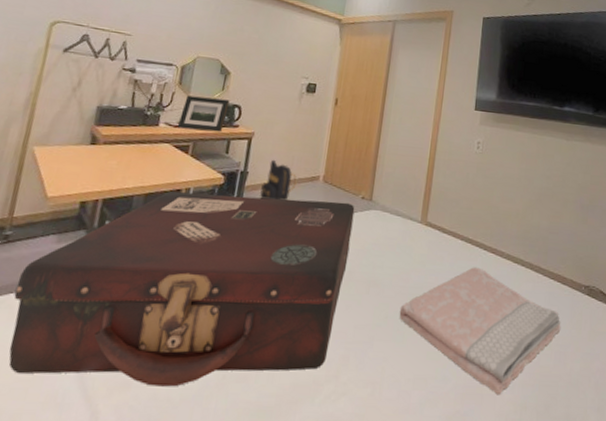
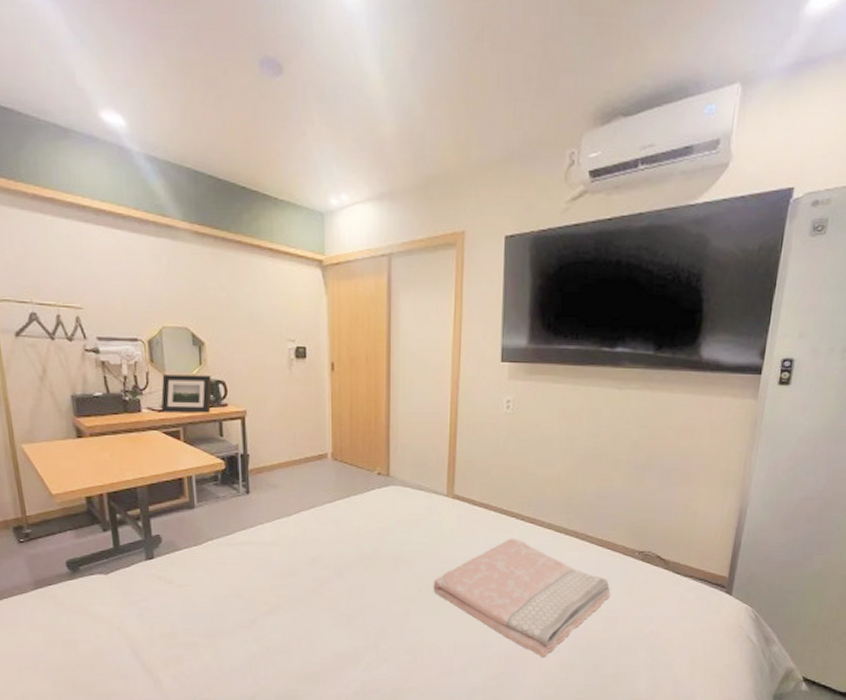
suitcase: present [8,191,355,387] -> none [51,479,372,659]
backpack: present [259,159,297,201] -> none [265,439,304,483]

